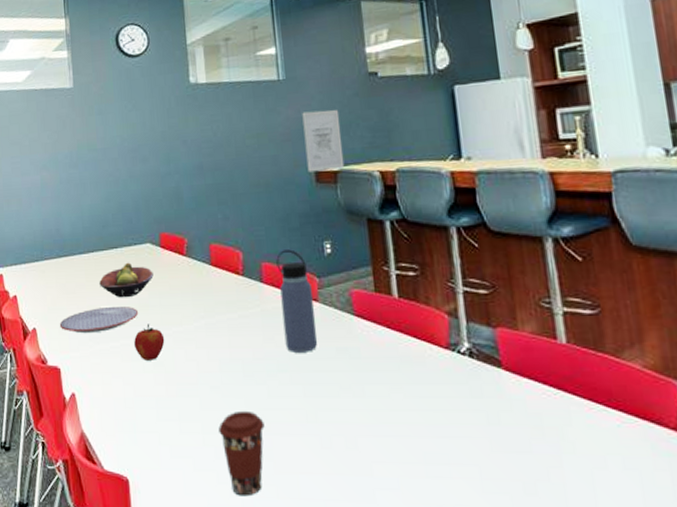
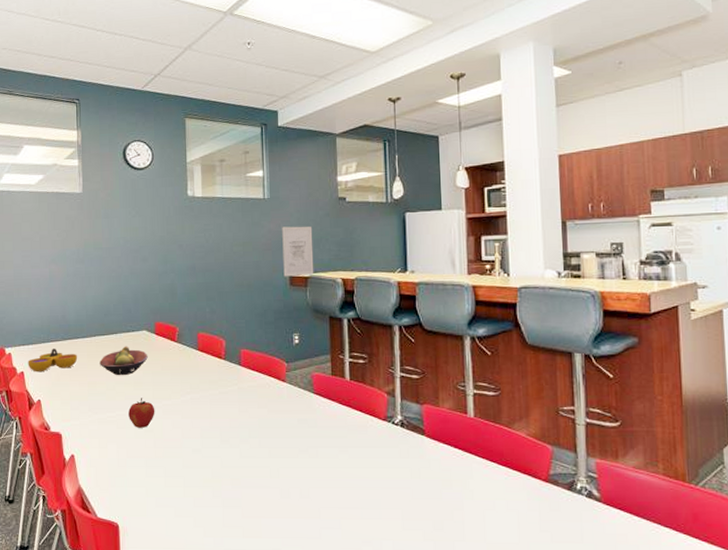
decorative bowl: none [20,267,75,296] -> present [28,348,78,372]
plate: present [59,305,139,334] -> none [62,382,134,405]
coffee cup: present [218,410,265,497] -> none [197,468,236,536]
water bottle: present [276,249,318,352] -> none [253,339,283,422]

